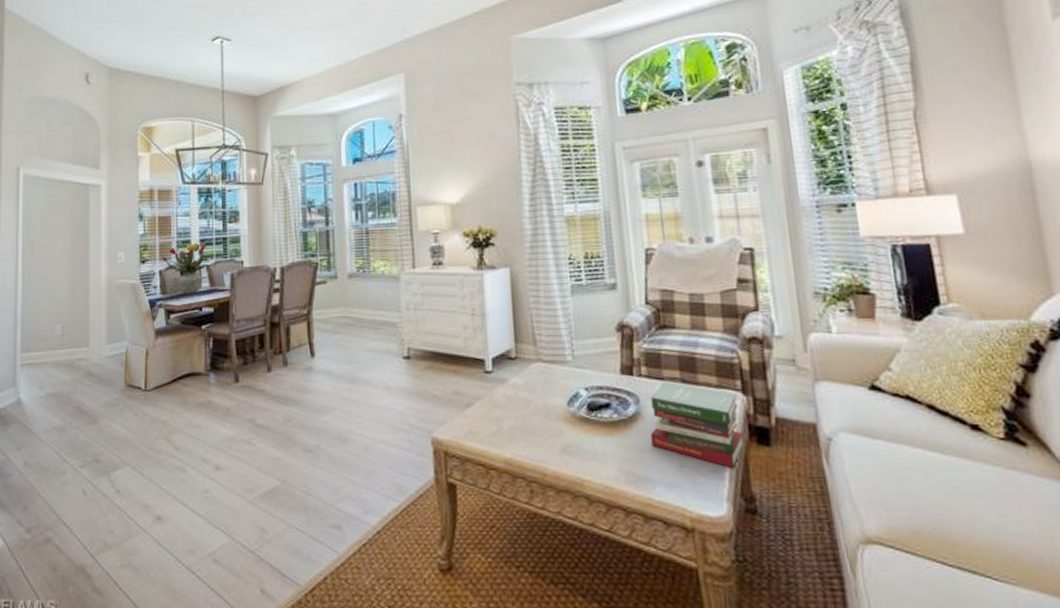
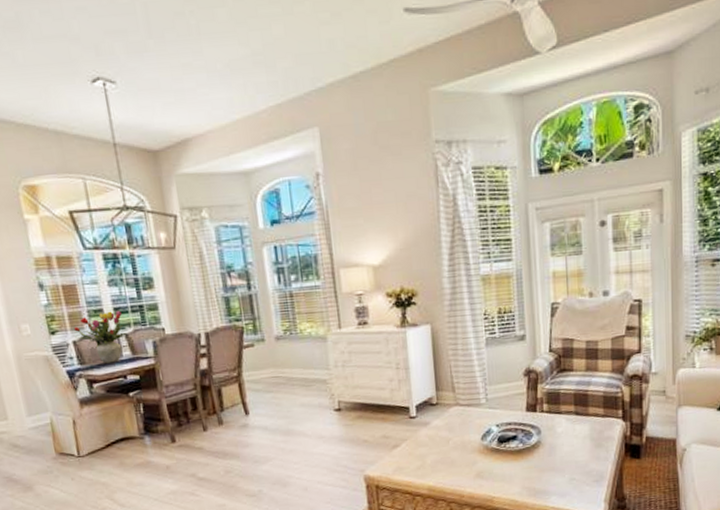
books: present [650,381,745,469] -> none [548,414,621,478]

